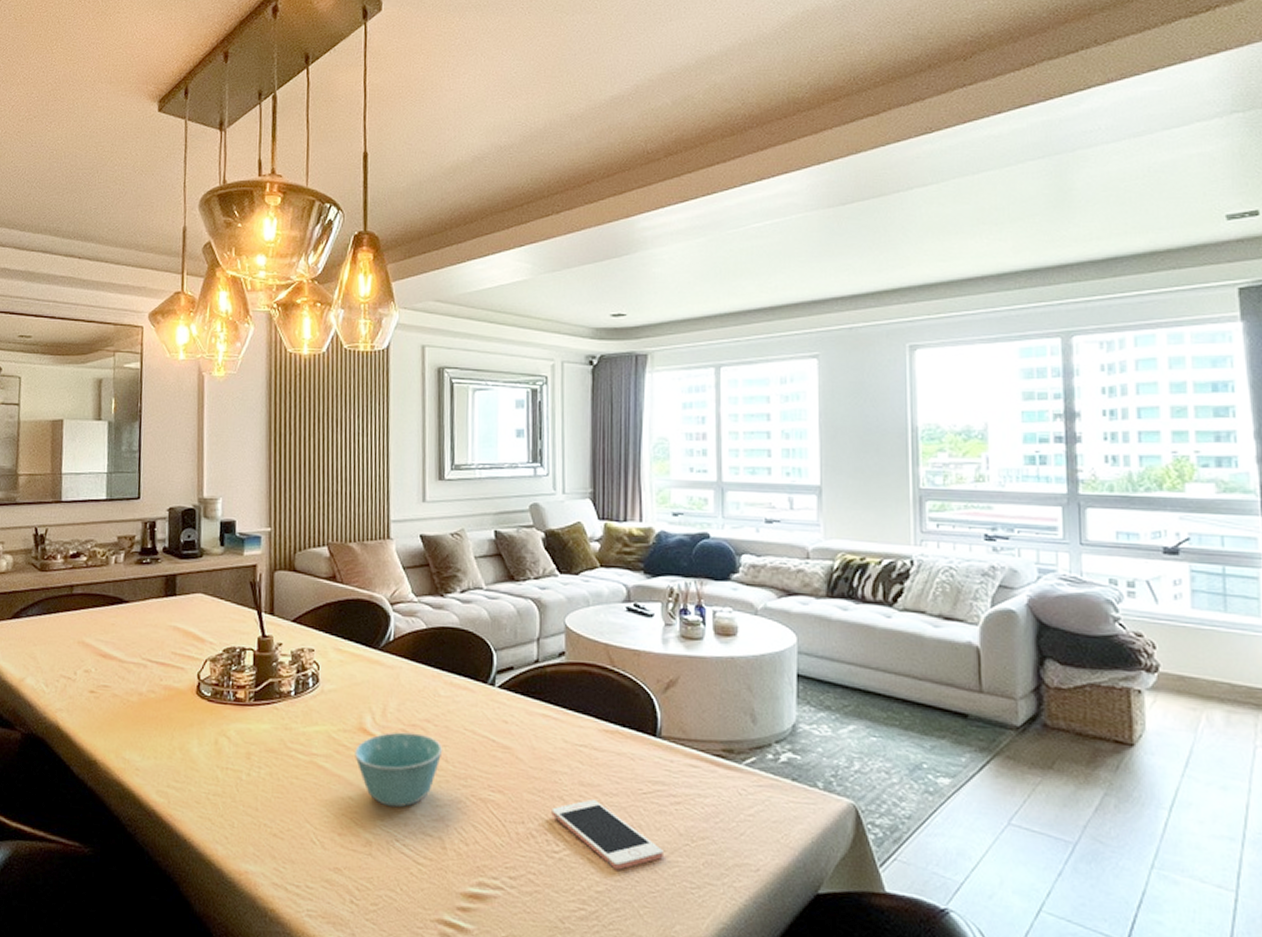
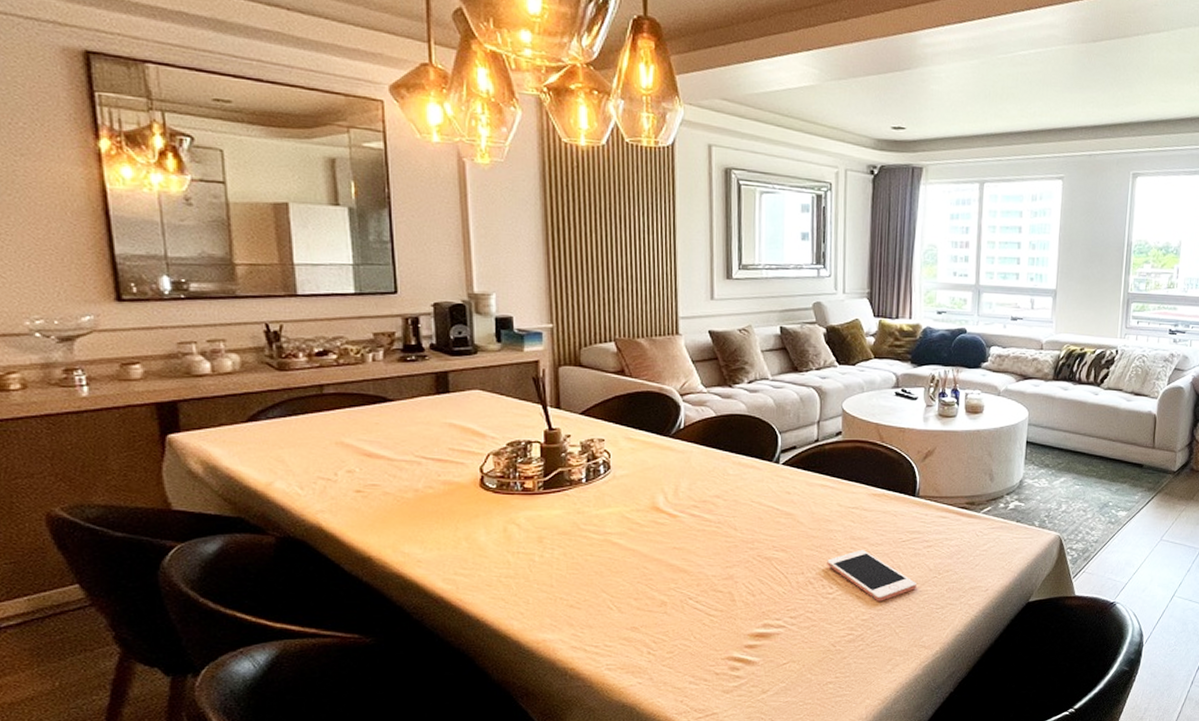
bowl: present [355,732,443,808] -> none [648,508,732,572]

